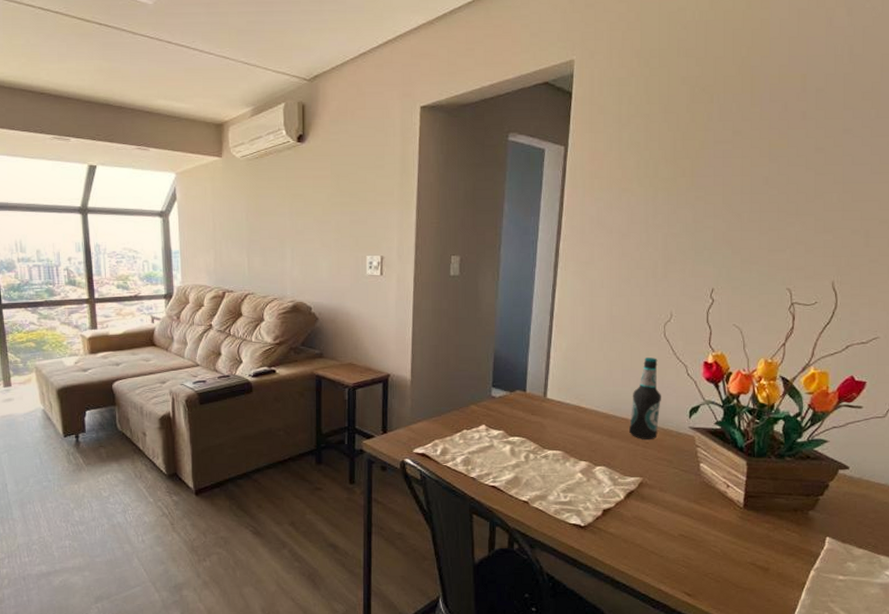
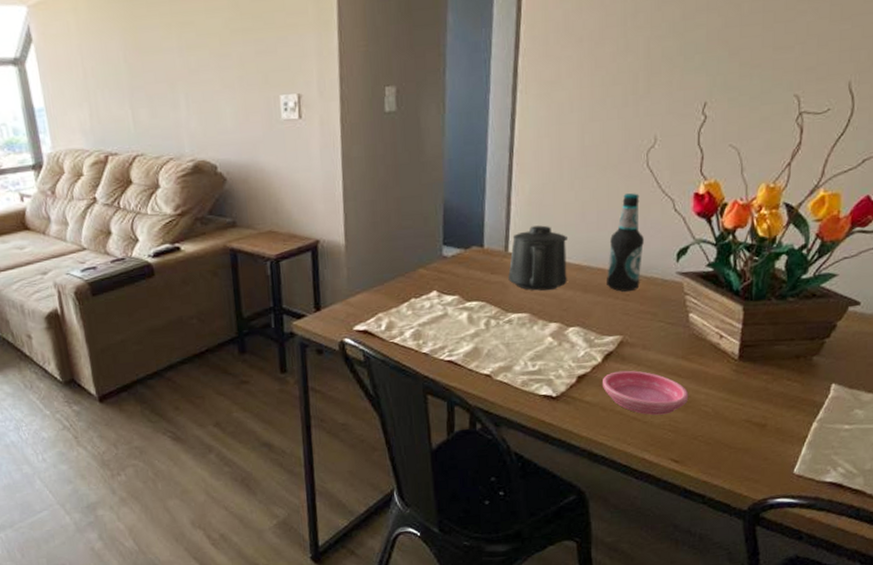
mug: none [546,378,597,434] -> present [508,225,567,291]
saucer: none [625,508,700,551] -> present [603,370,689,416]

